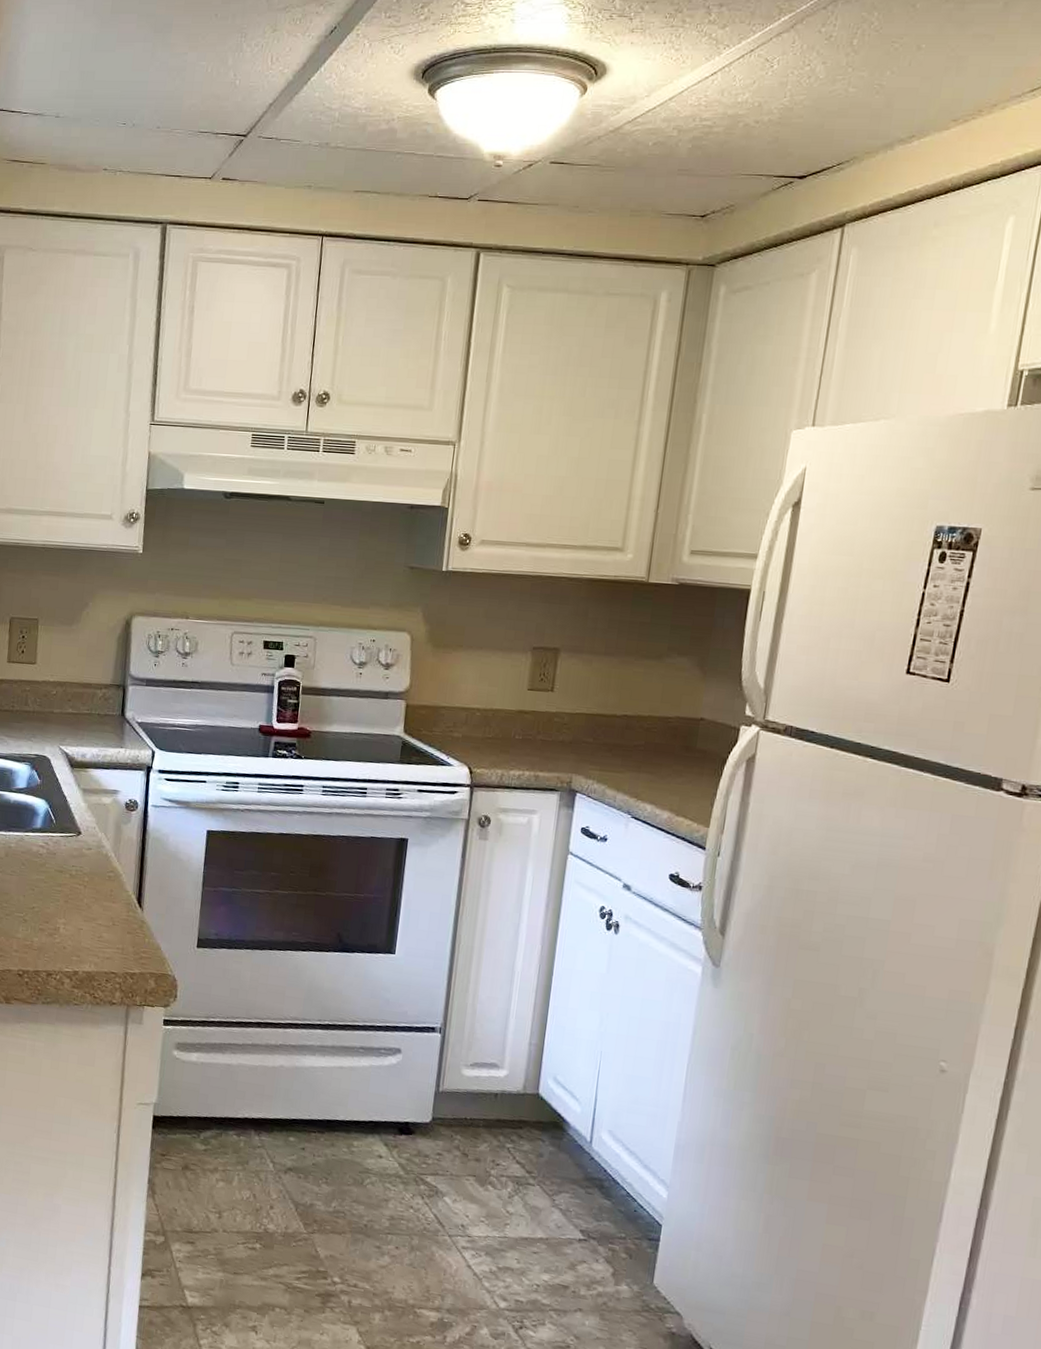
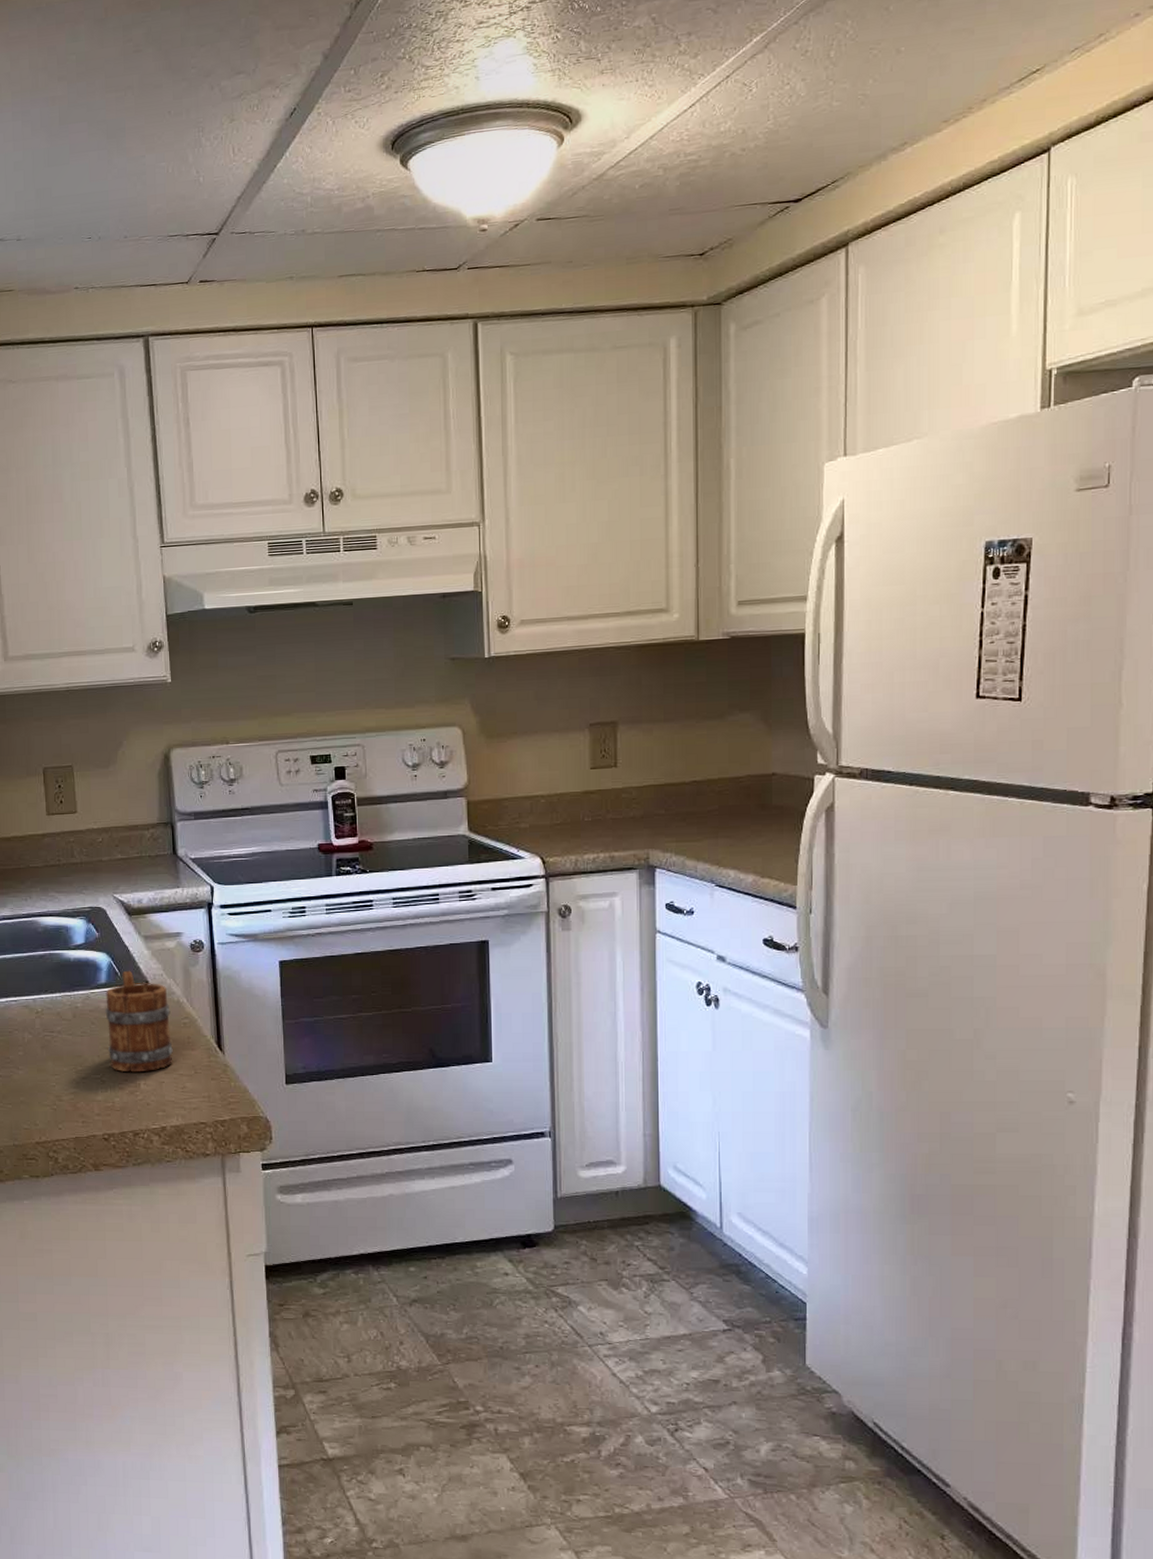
mug: none [33,819,98,918] -> present [105,970,173,1073]

